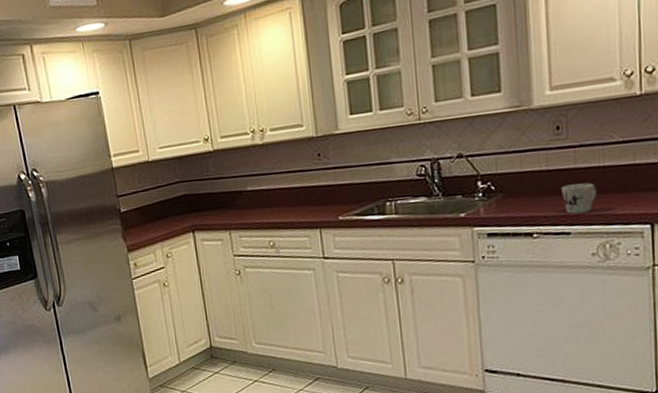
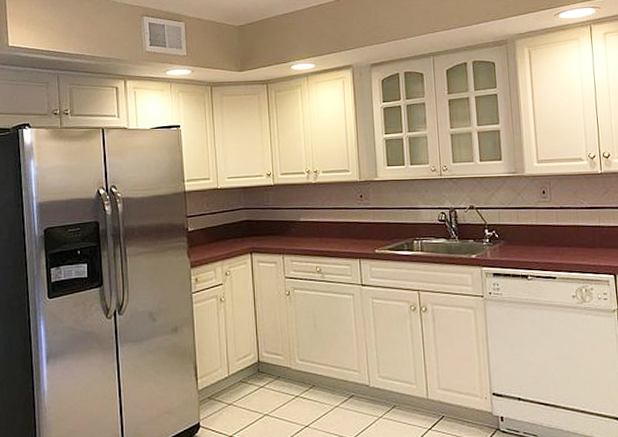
mug: present [562,182,597,214] -> none [548,238,574,262]

